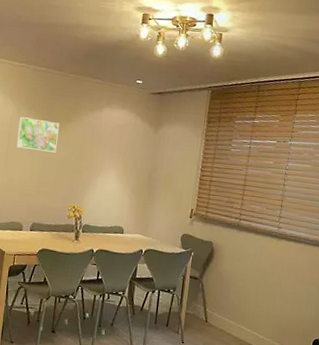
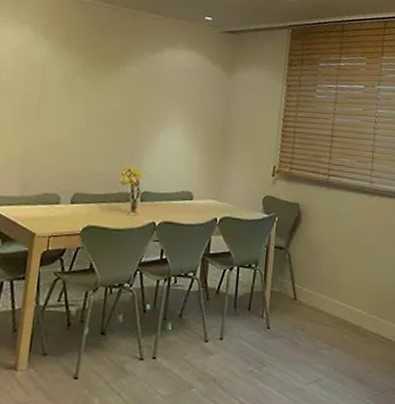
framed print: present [16,117,59,153] -> none [52,59,109,103]

